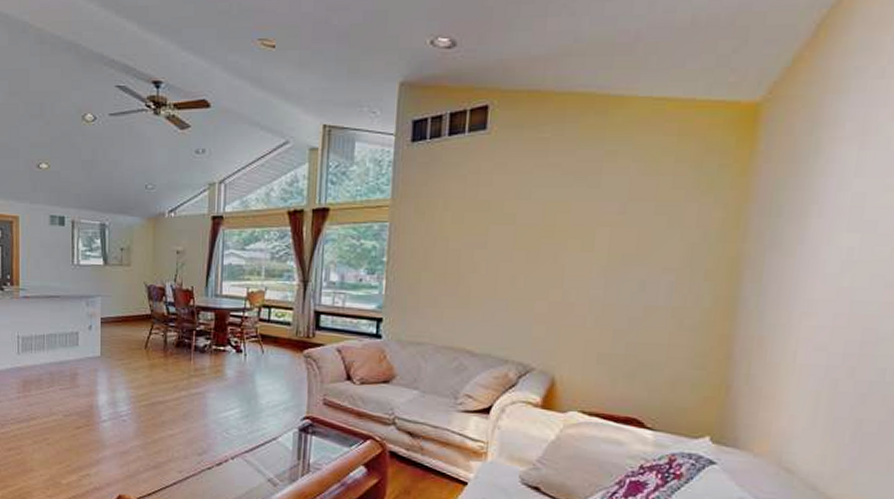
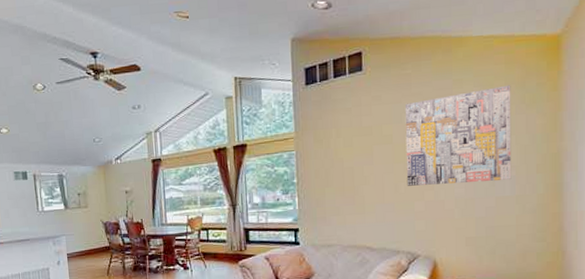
wall art: none [527,163,683,285] -> present [404,85,512,186]

